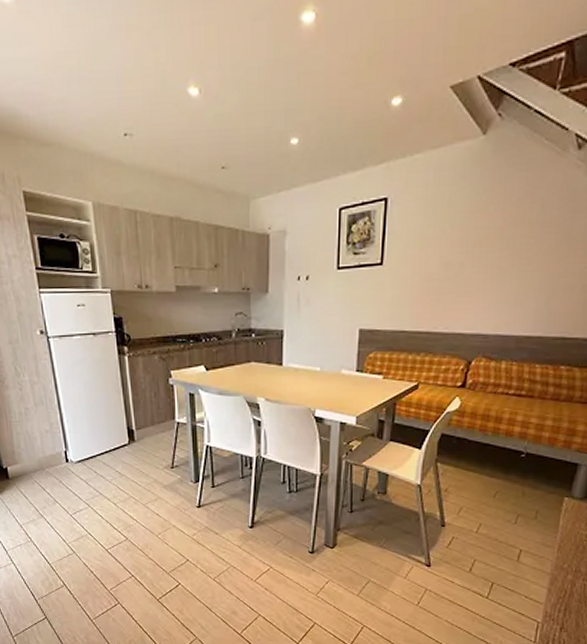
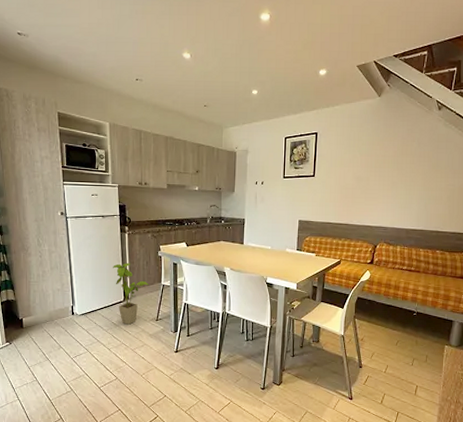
house plant: none [112,394,159,474] -> present [113,262,149,325]

